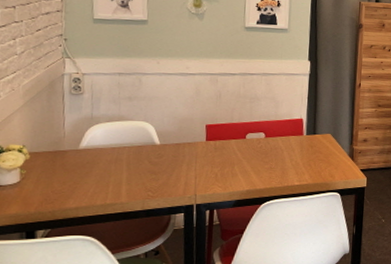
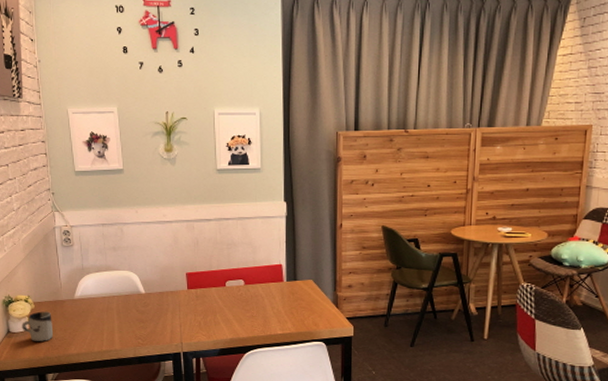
cup: none [11,162,50,196] -> present [22,311,53,342]

